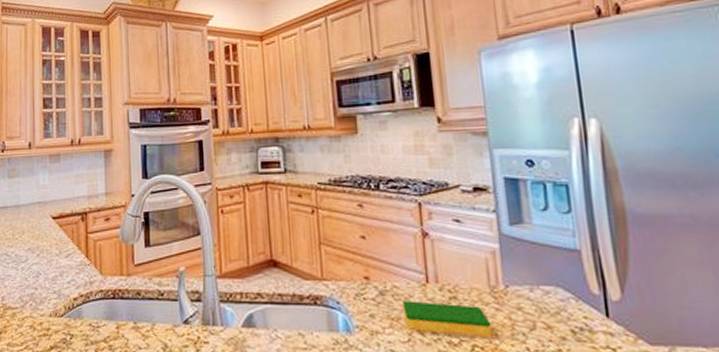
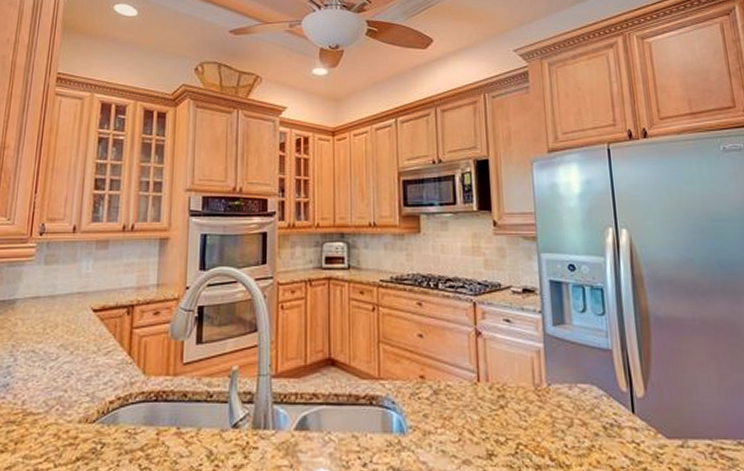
dish sponge: present [402,301,493,336] -> none [455,400,535,433]

